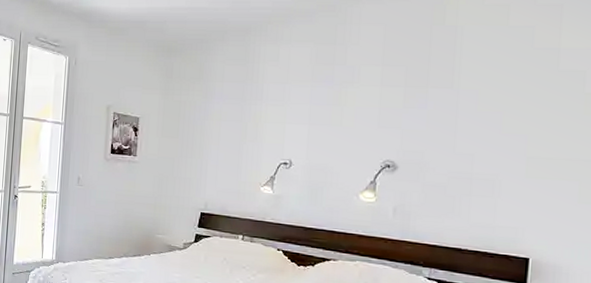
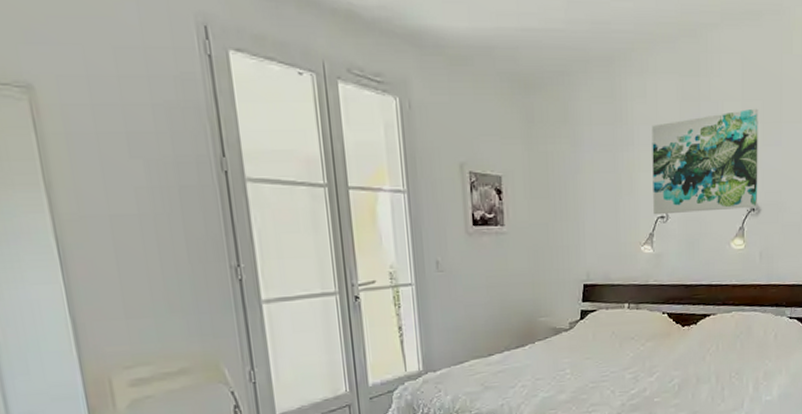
wall art: none [276,73,400,165] -> present [651,108,758,215]

